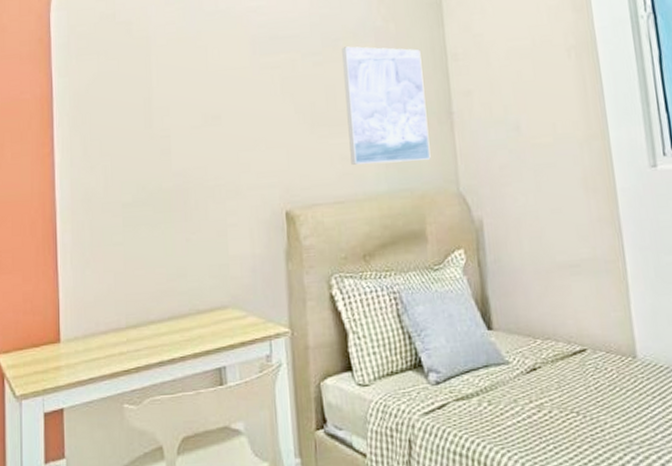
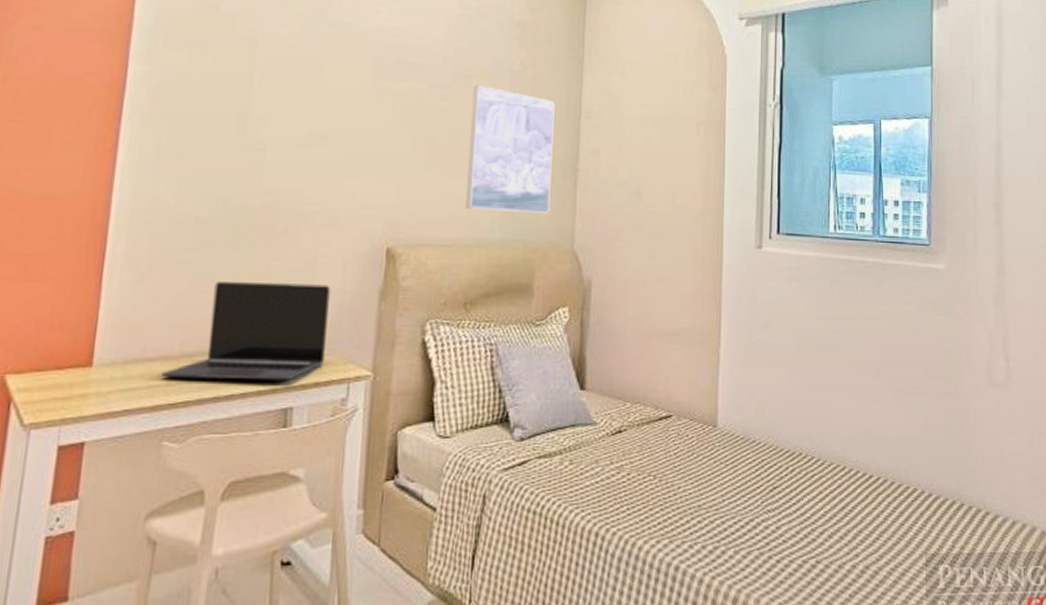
laptop: none [115,251,246,348] -> present [161,282,330,381]

